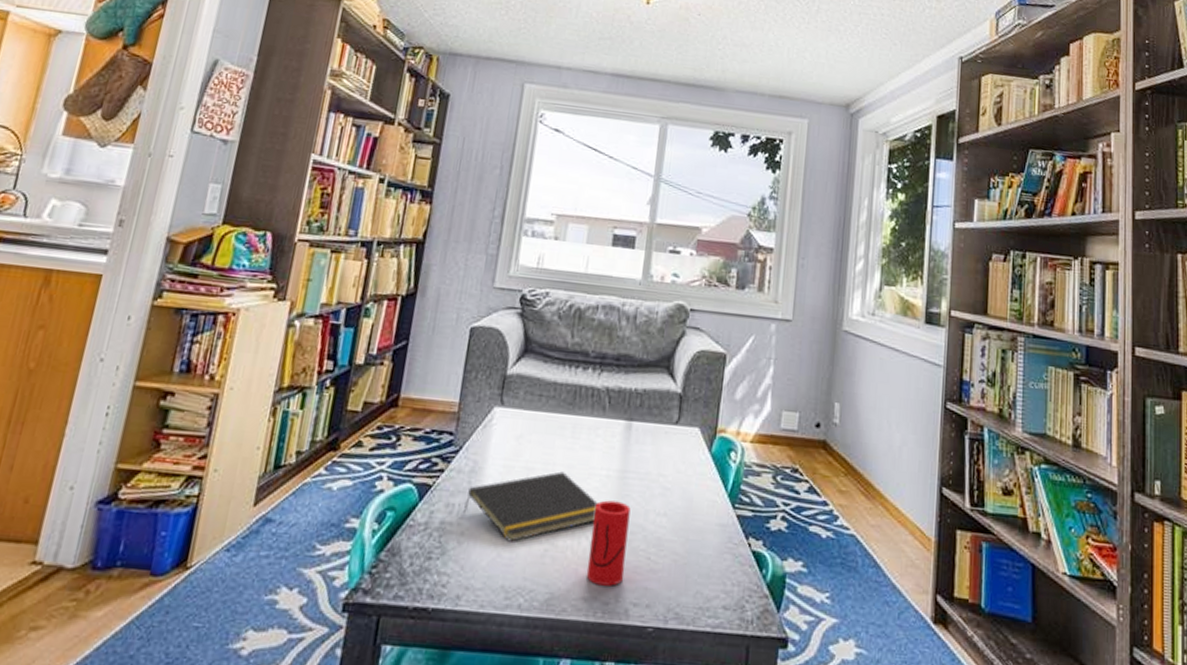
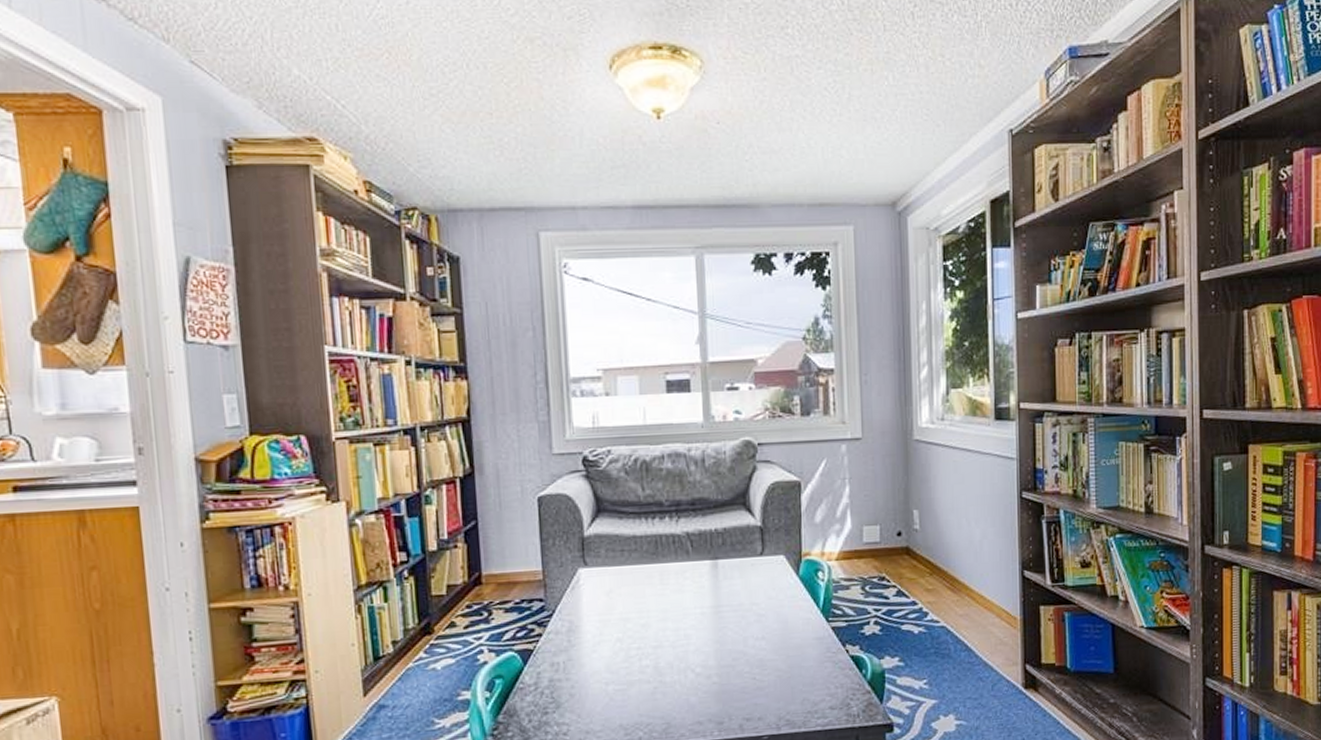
notepad: present [462,471,598,542] -> none [568,616,697,686]
cup: present [586,500,631,586] -> none [694,634,734,709]

